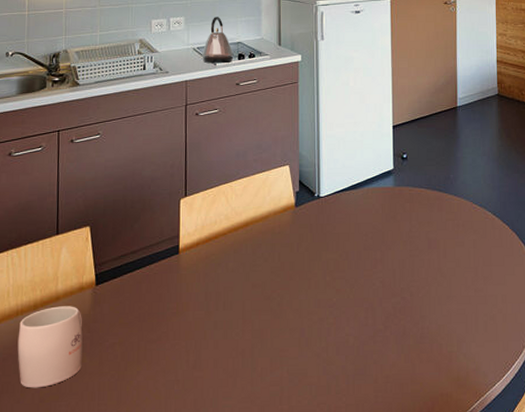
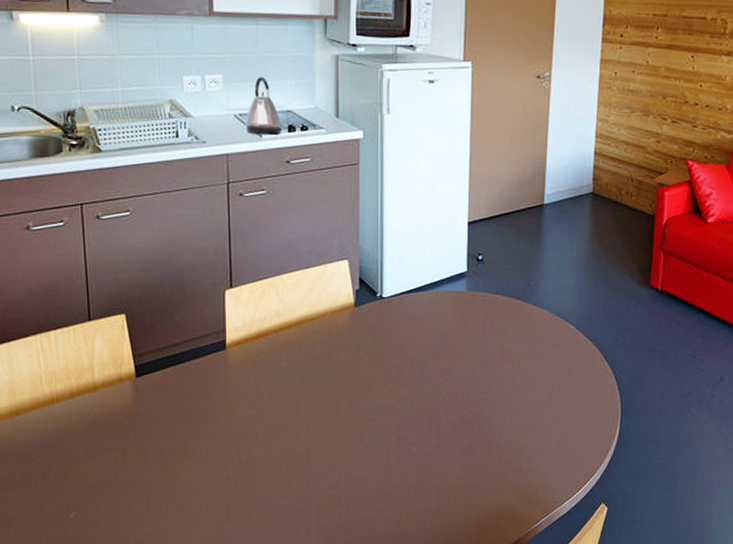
mug: present [17,306,83,389] -> none [55,396,126,477]

